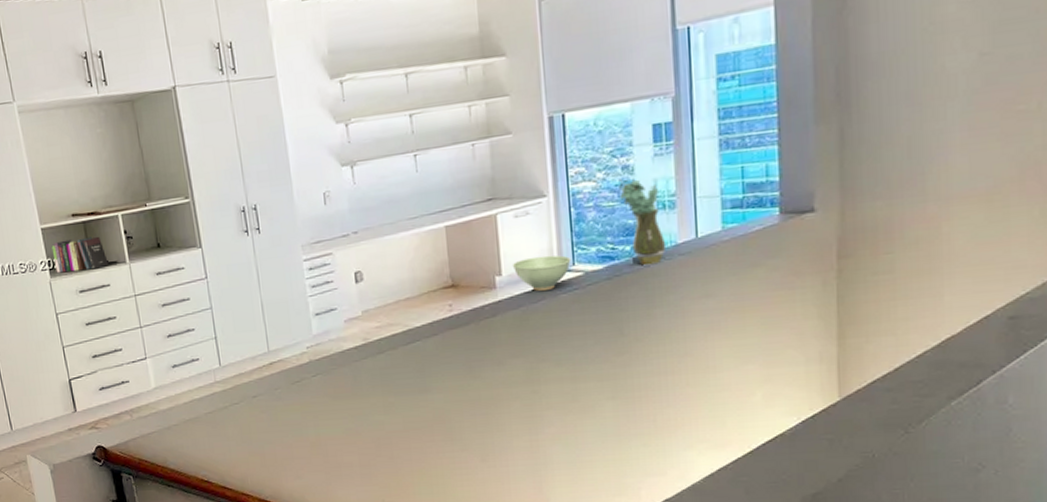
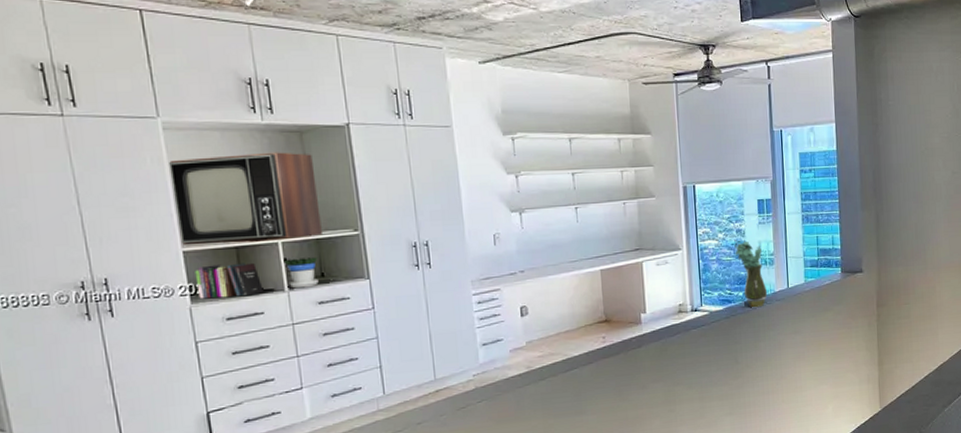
television: none [25,122,156,223] -> present [169,152,322,246]
flowerpot: none [124,228,156,261] -> present [283,257,319,289]
bowl: present [512,255,571,292] -> none [654,297,700,327]

